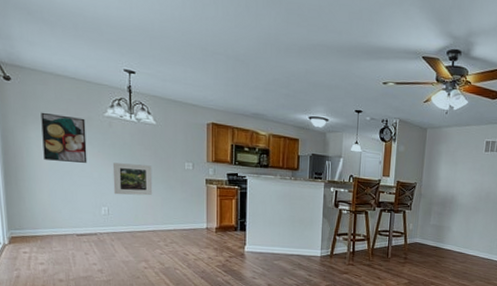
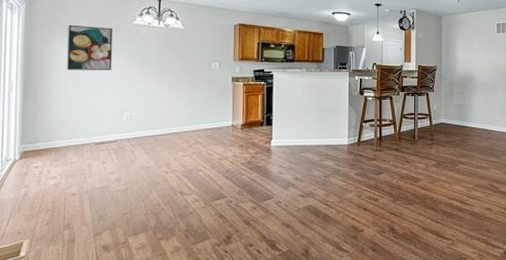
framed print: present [112,163,153,196] -> none [137,68,178,99]

